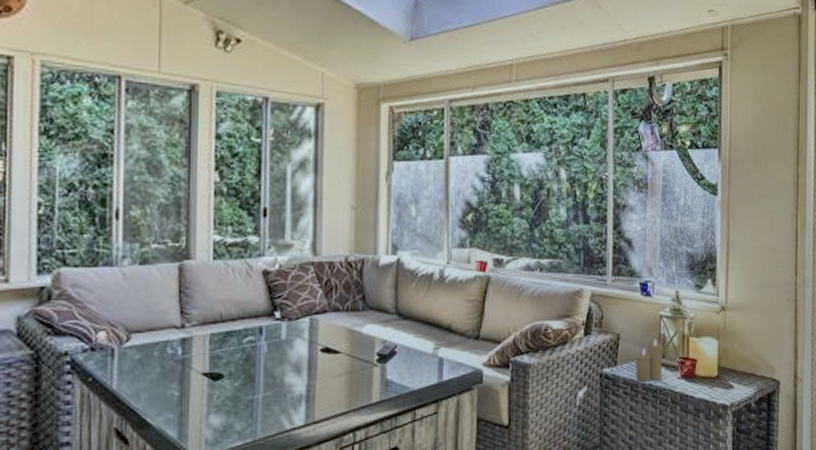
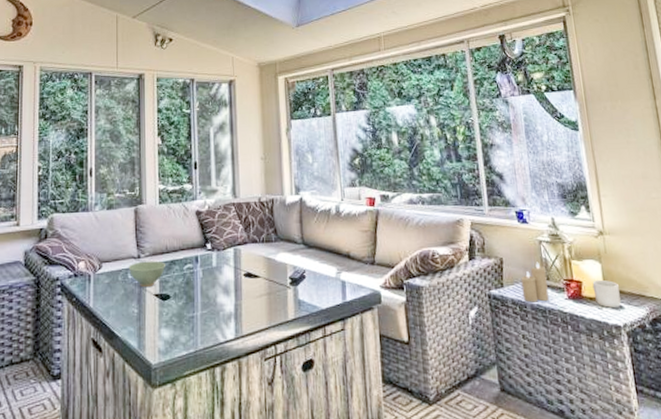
bowl: none [167,331,219,365] -> present [128,261,165,288]
mug: none [707,358,733,387] -> present [592,279,621,308]

